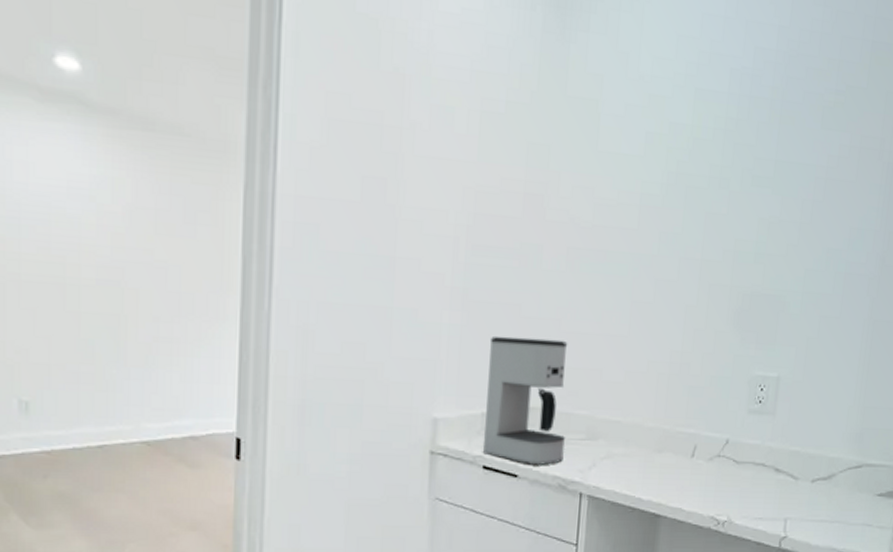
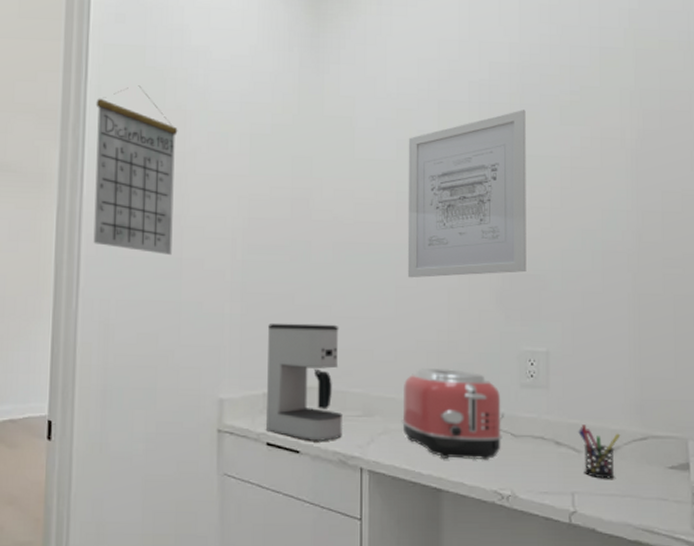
calendar: none [289,36,395,252] -> present [93,85,178,255]
toaster: none [625,390,728,487] -> present [401,367,503,461]
wall art: none [644,107,787,293] -> present [407,110,527,278]
pen holder: none [798,452,838,506] -> present [578,424,621,479]

